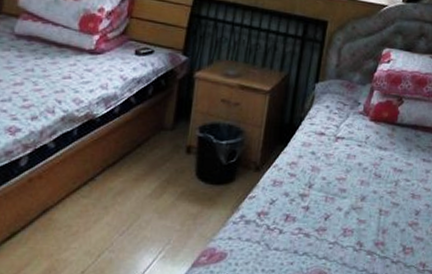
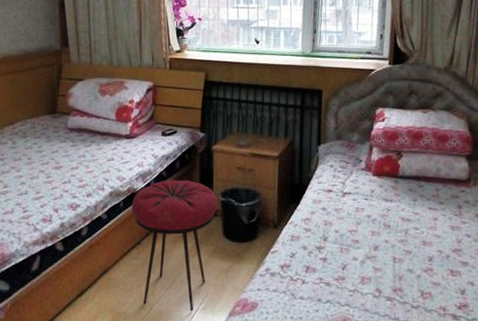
stool: none [86,107,195,260] -> present [131,179,218,311]

